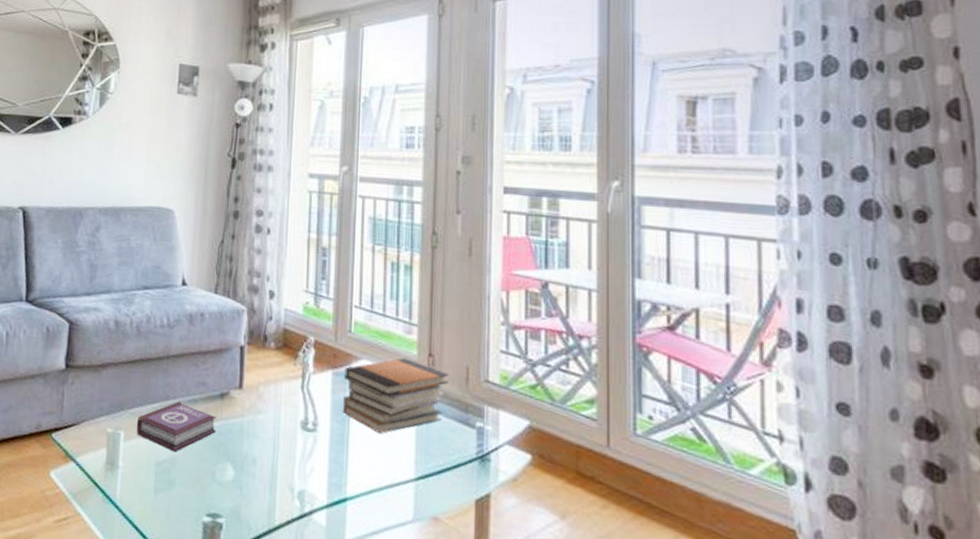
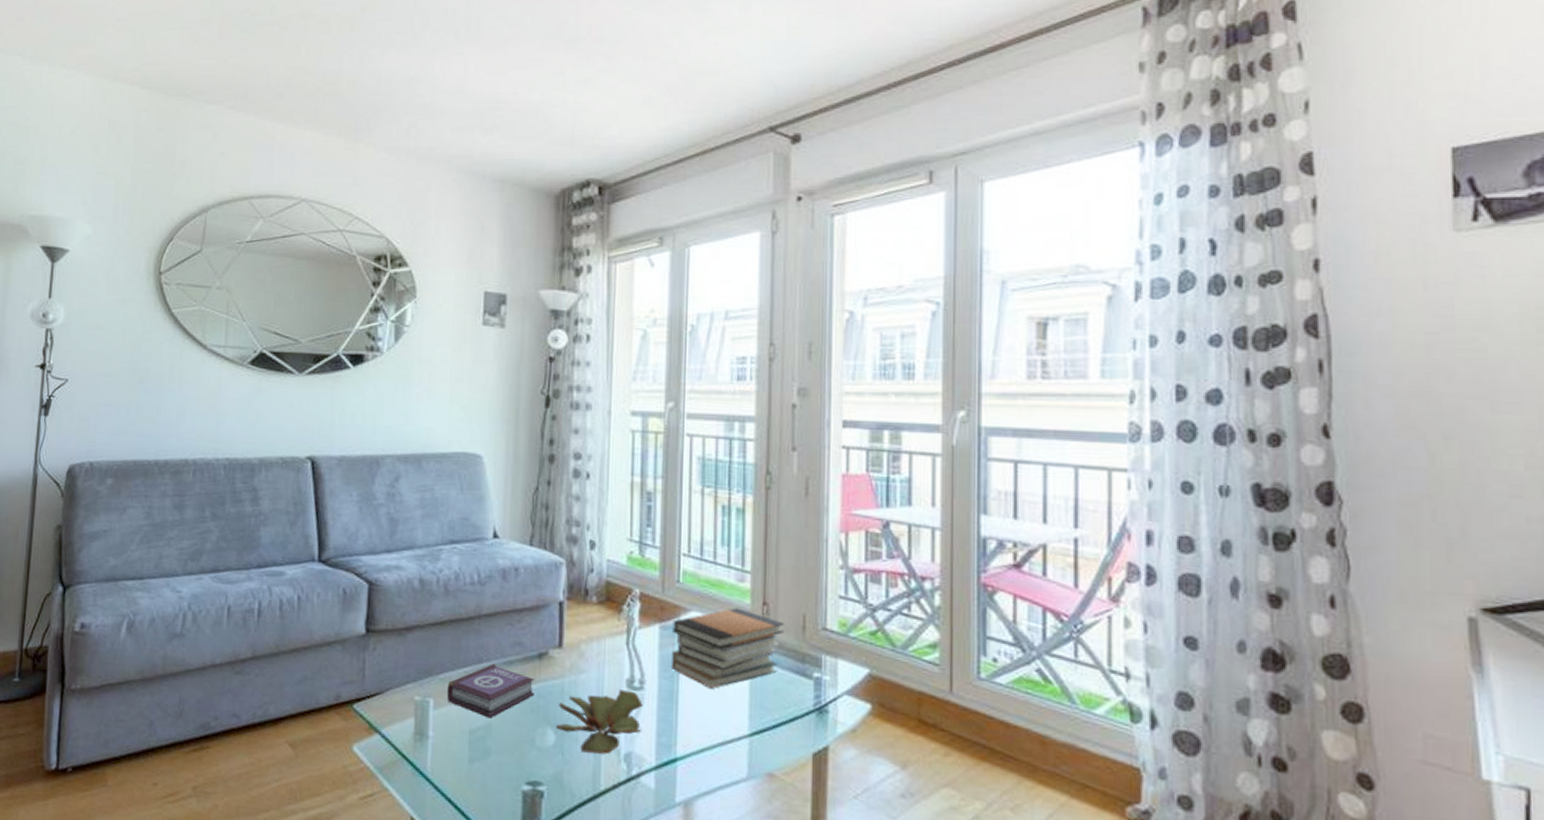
succulent plant: none [234,430,316,491] -> present [555,689,643,755]

